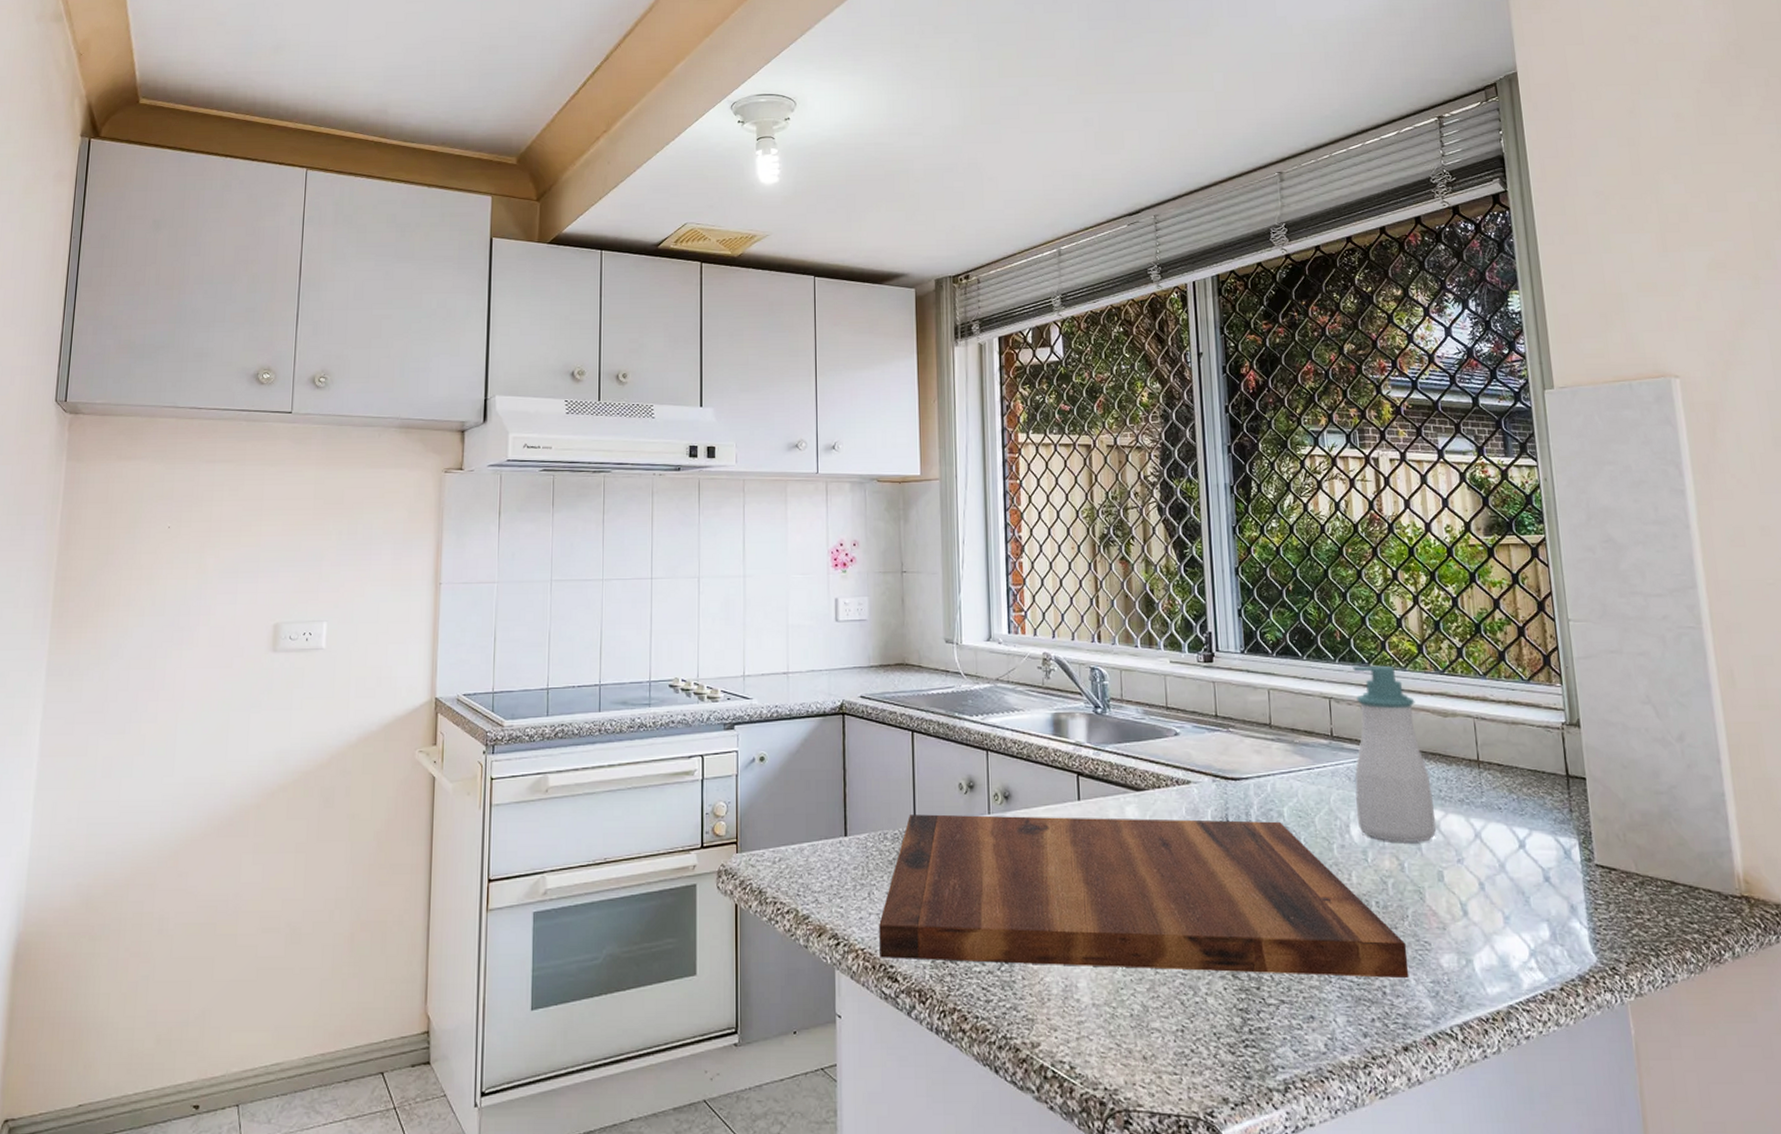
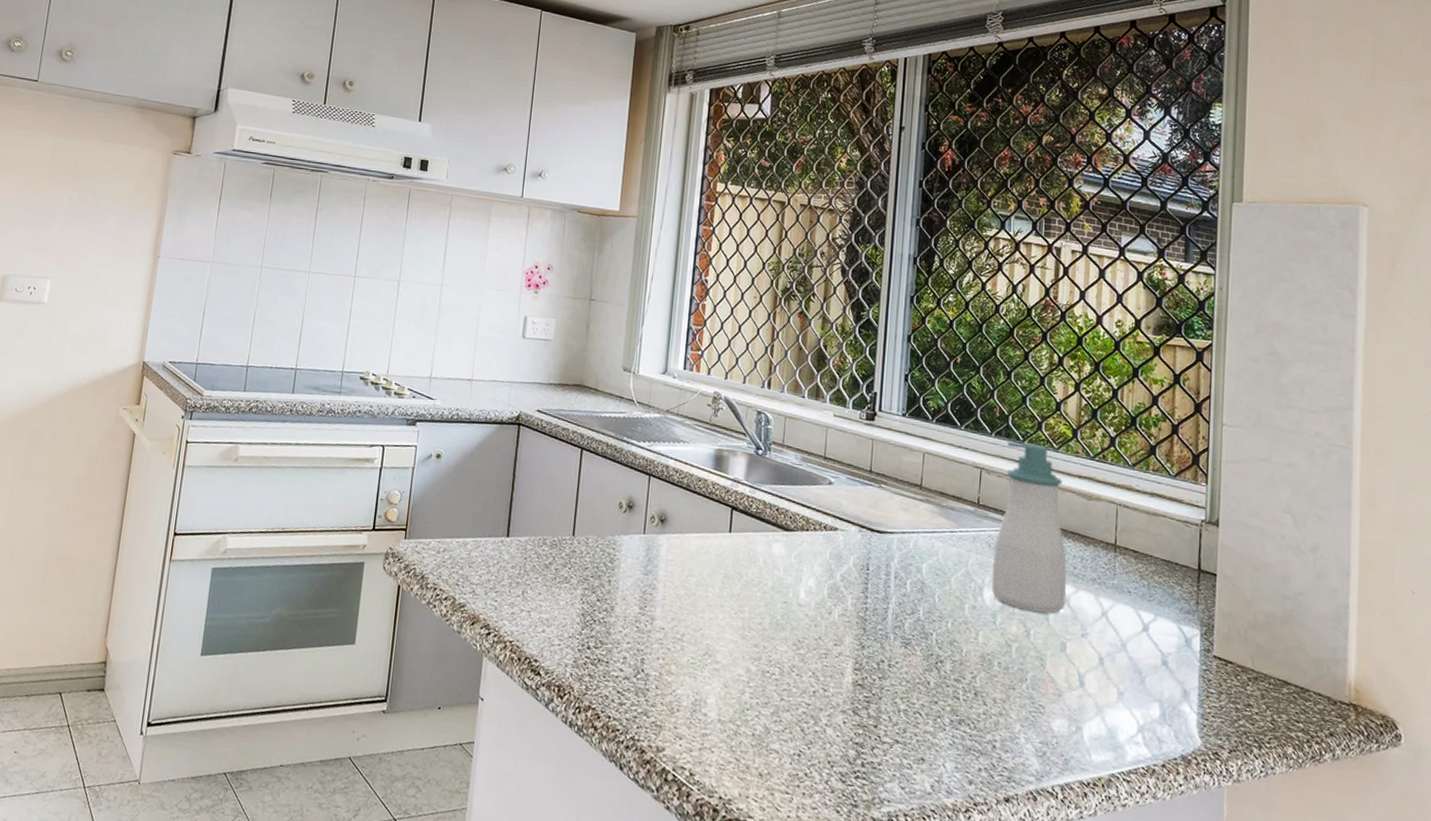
cutting board: present [879,814,1408,978] -> none [526,525,1022,736]

